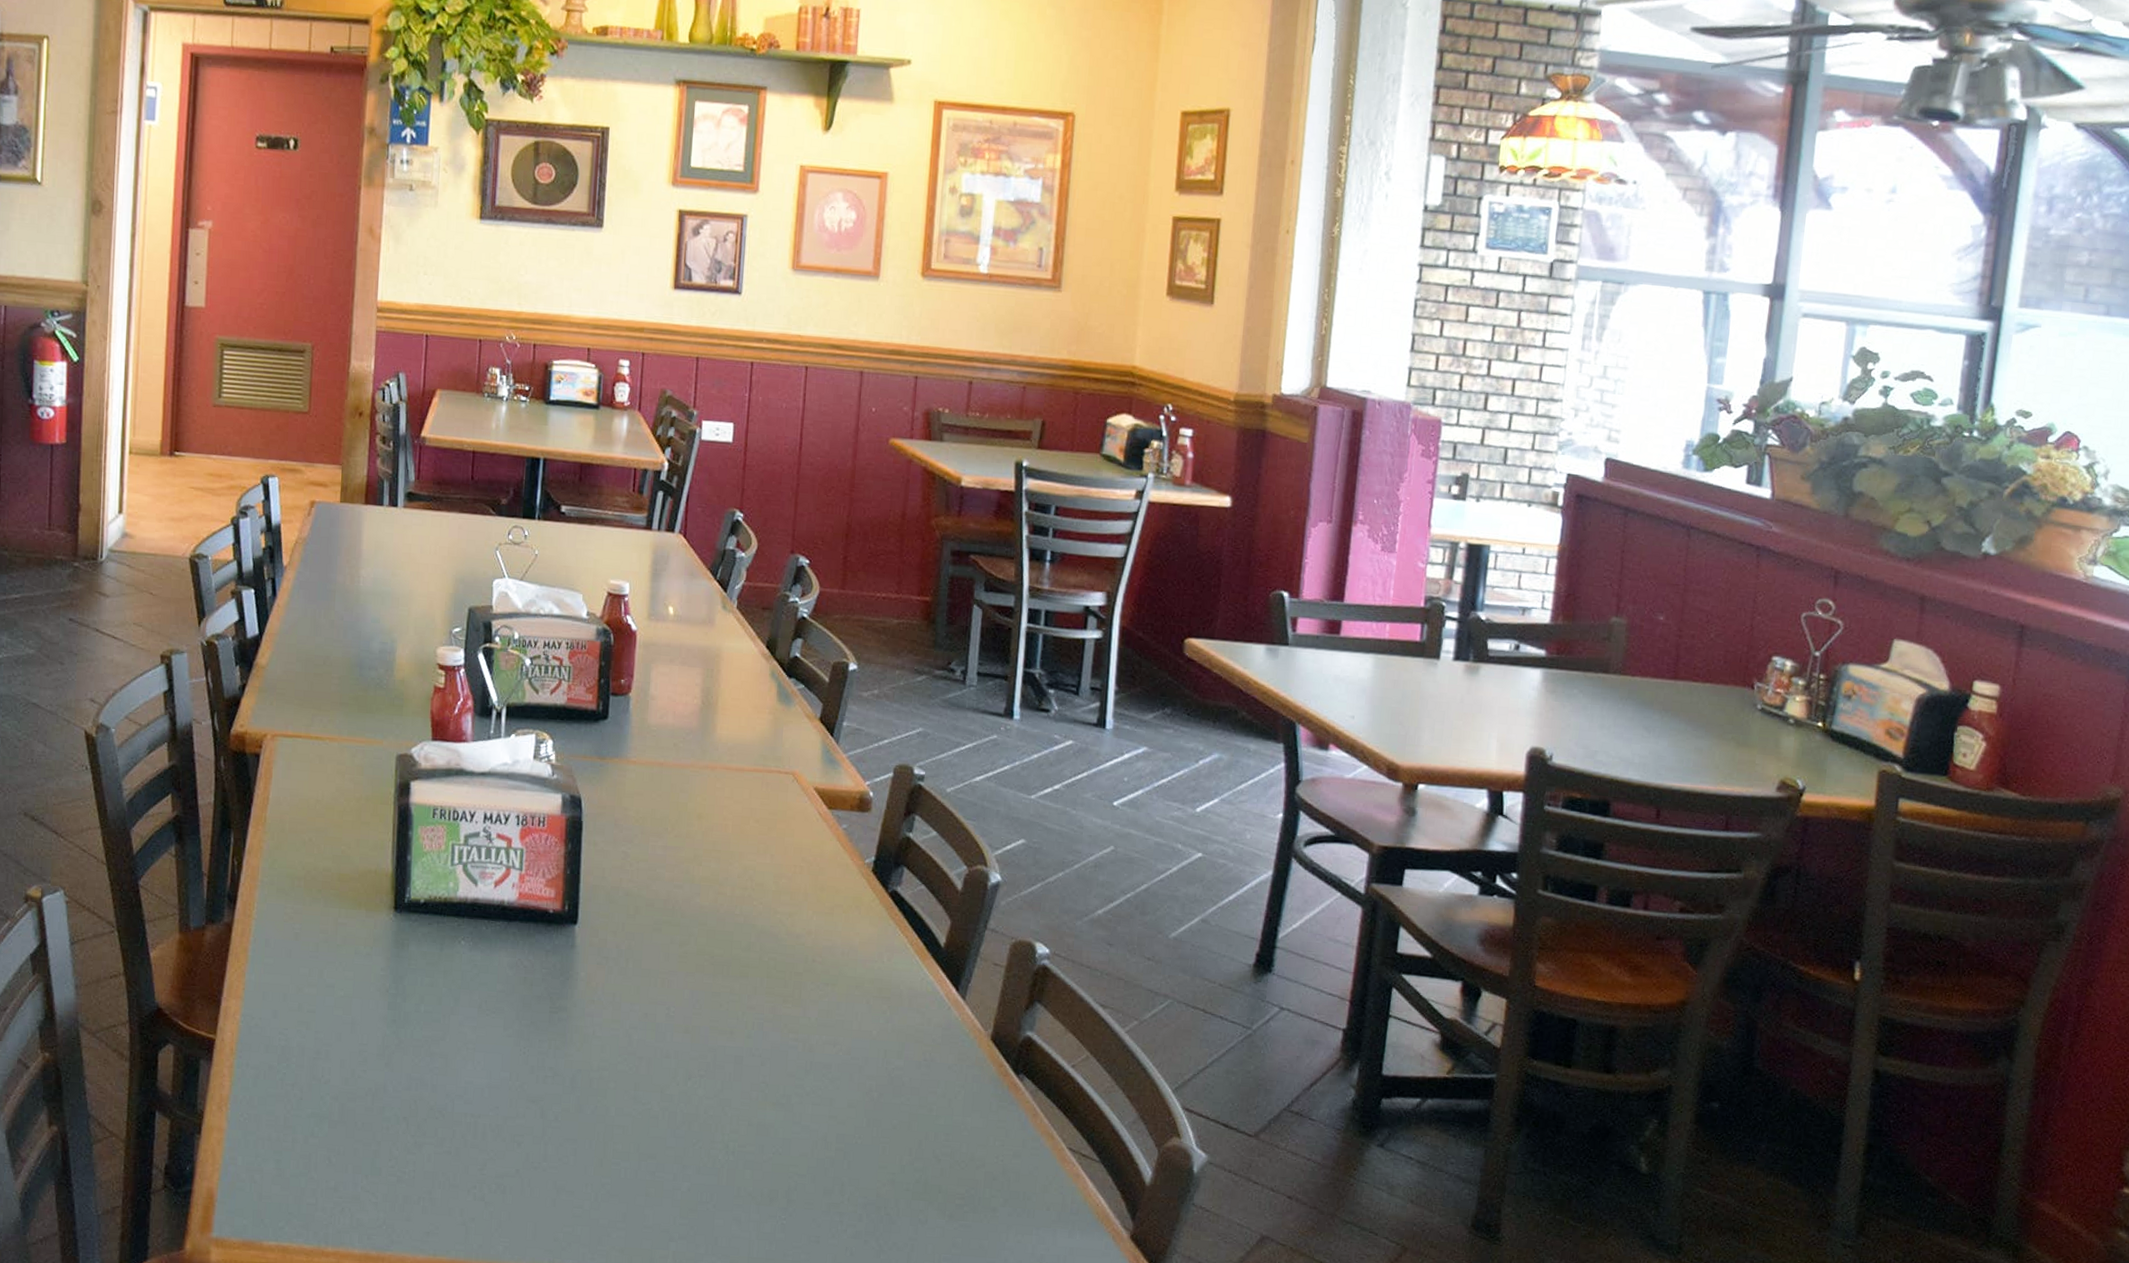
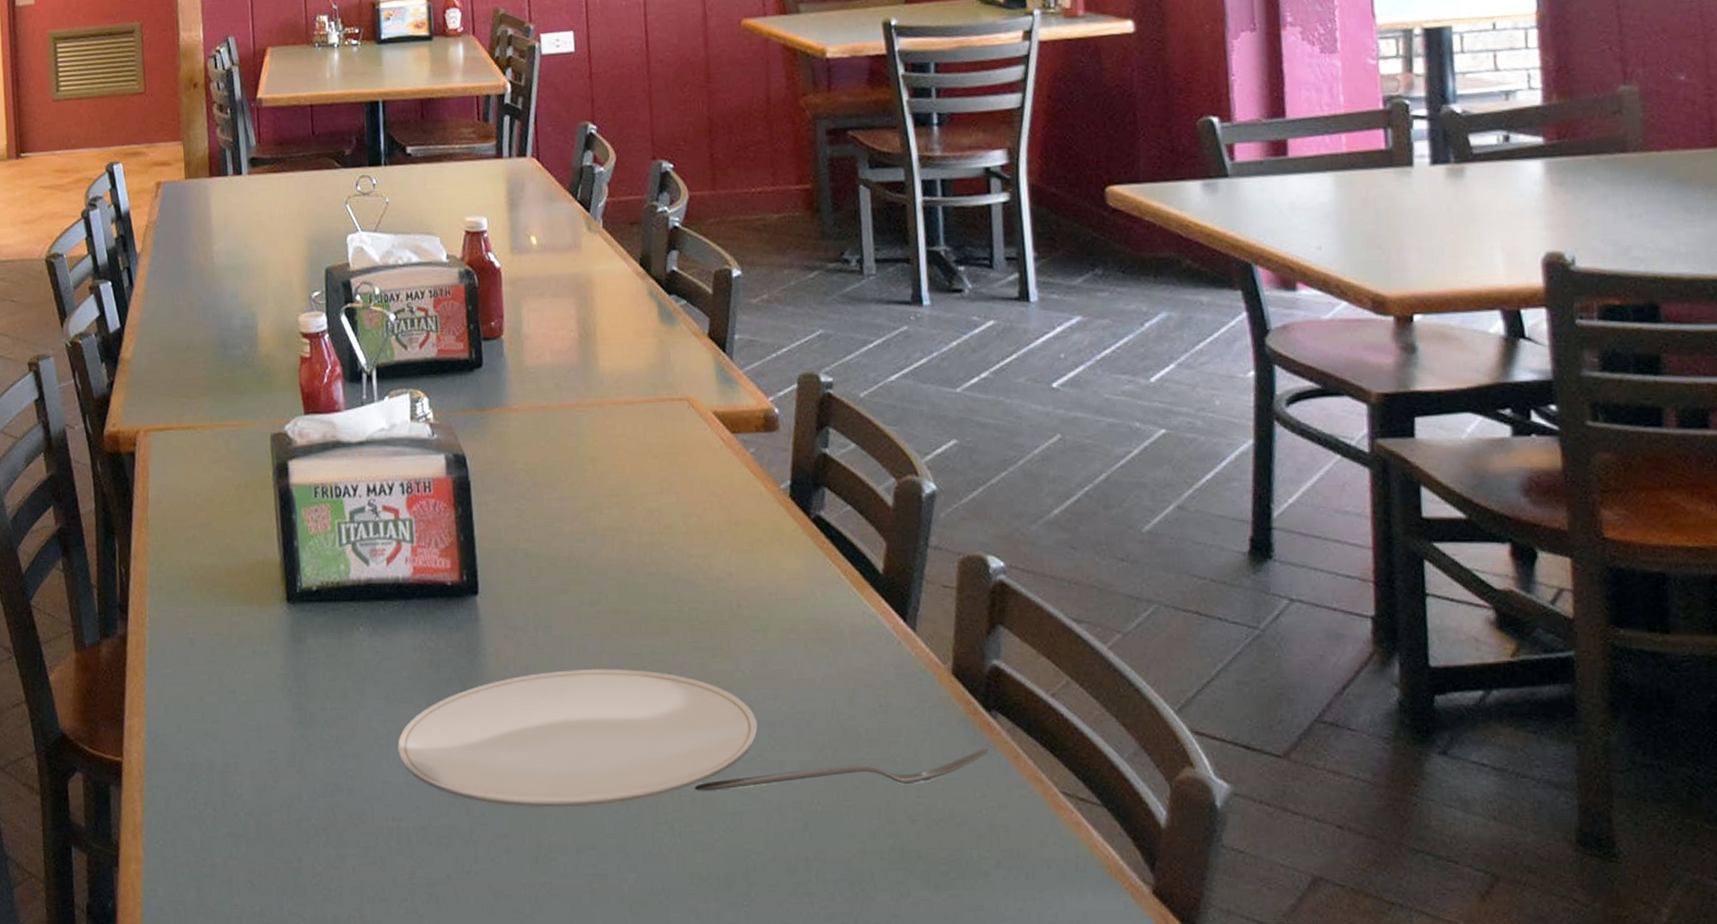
plate: none [484,999,816,1122] -> present [397,668,758,808]
fork: none [752,1104,1012,1129] -> present [694,747,988,791]

